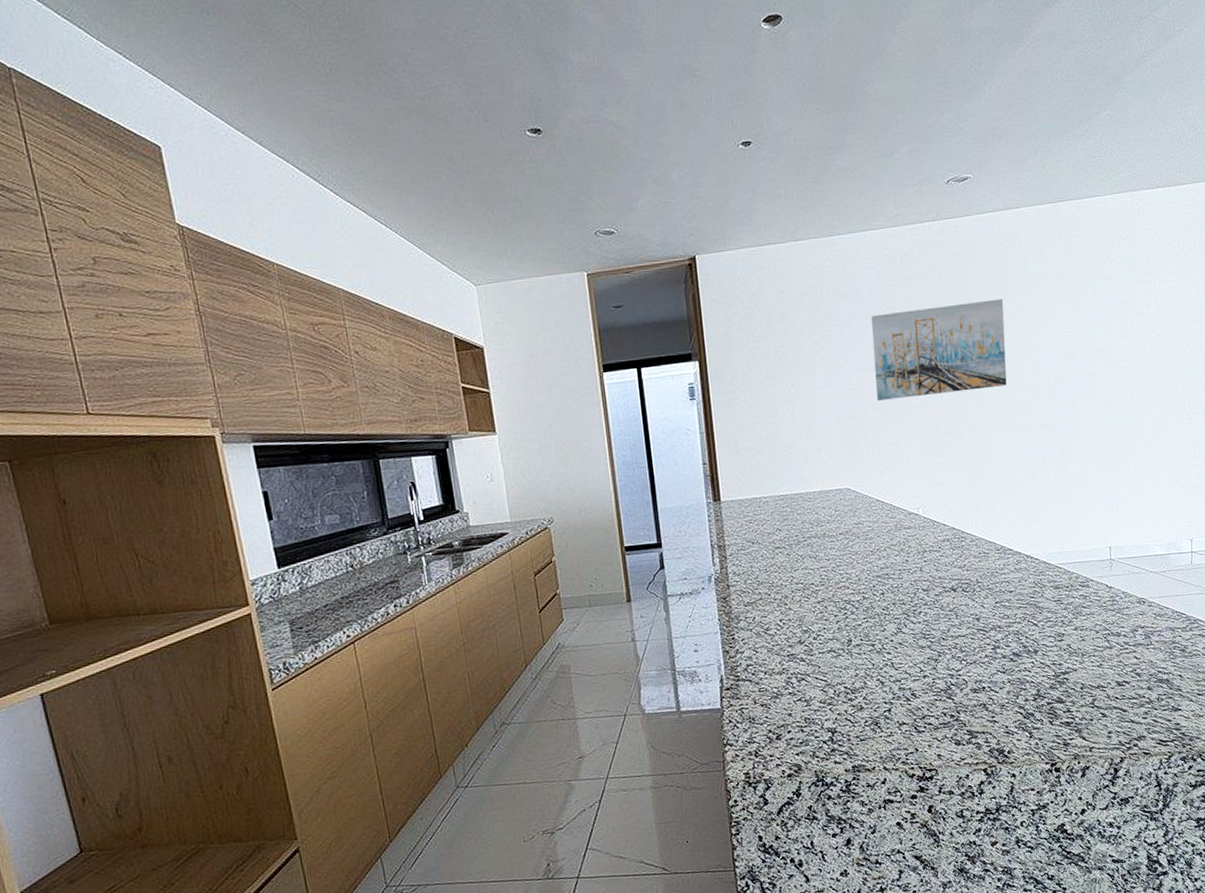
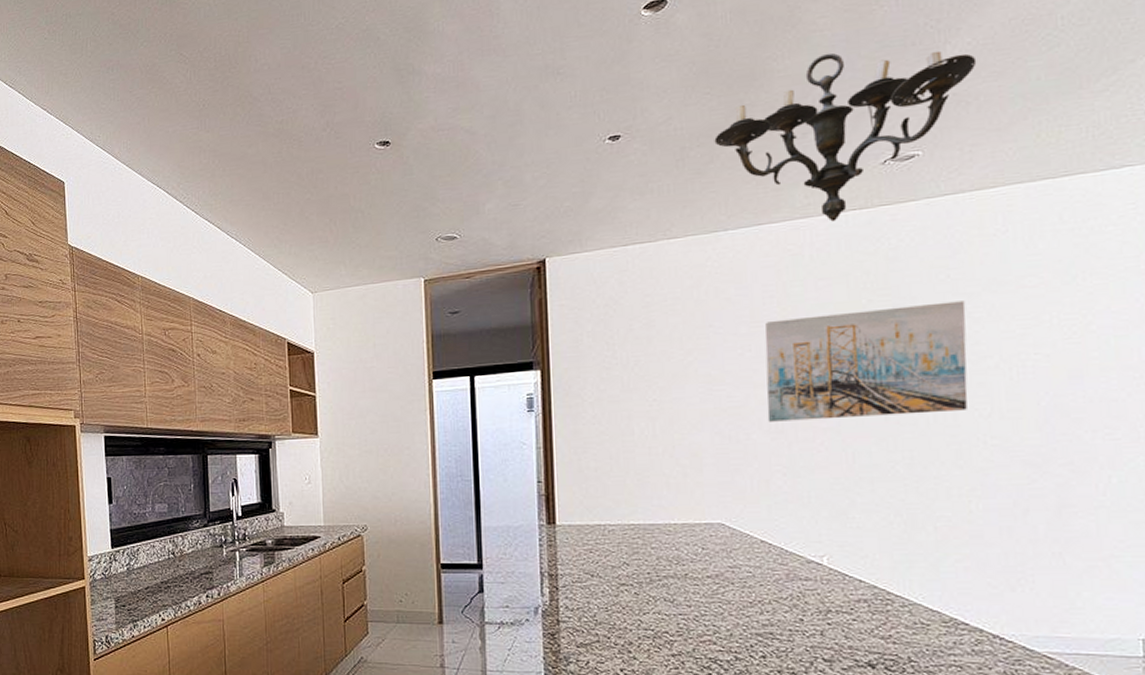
wall sconce: none [826,82,1005,231] -> present [714,50,977,222]

